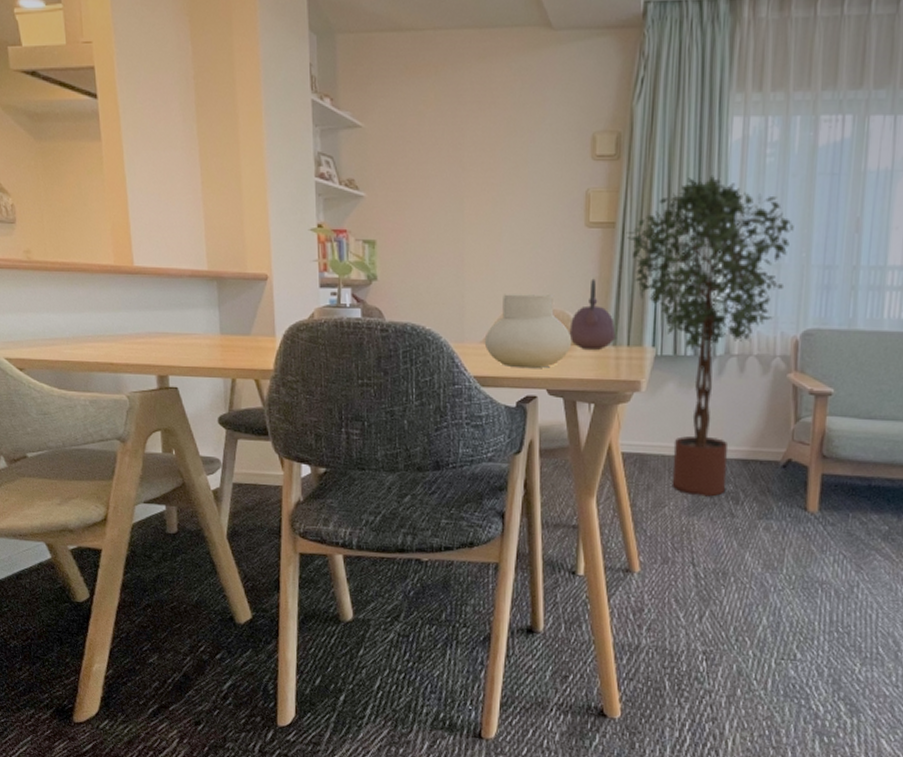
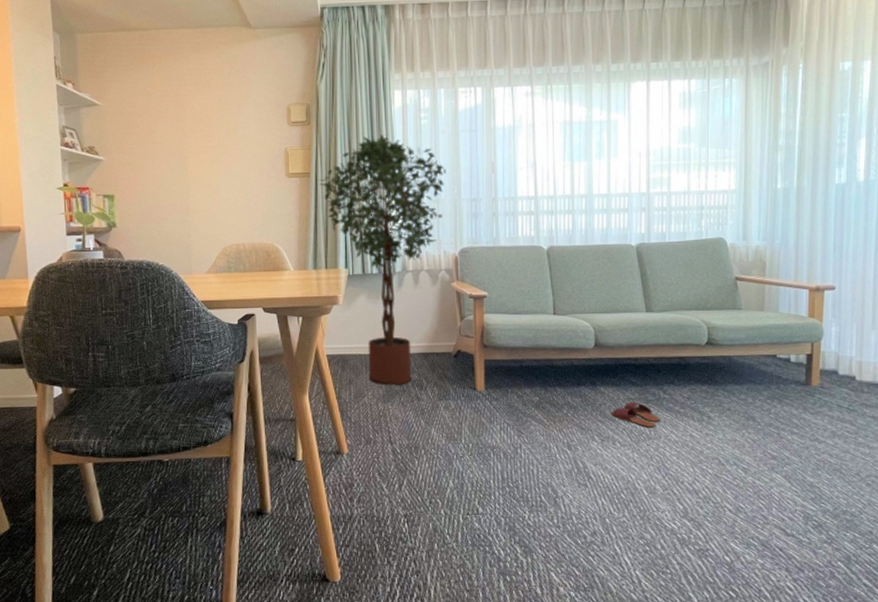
vase: present [484,293,572,369] -> none [208,230,281,292]
teapot: present [569,278,616,351] -> none [278,217,316,275]

